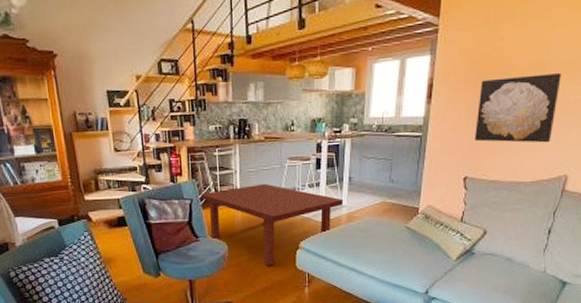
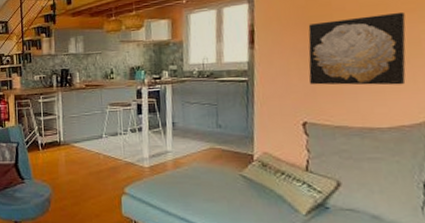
coffee table: present [200,183,344,265] -> none [26,128,169,211]

